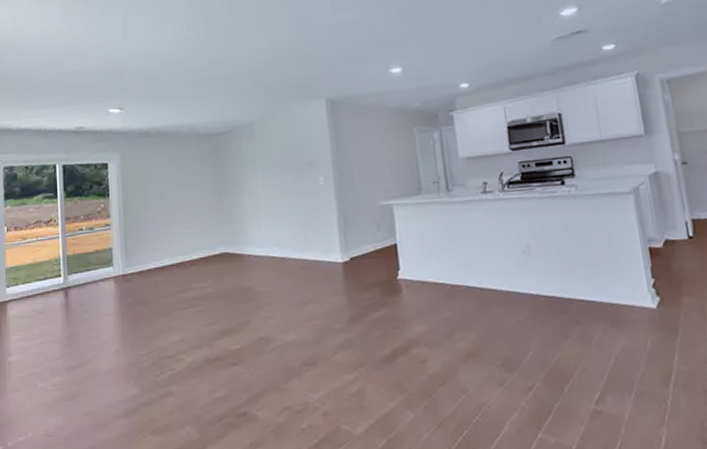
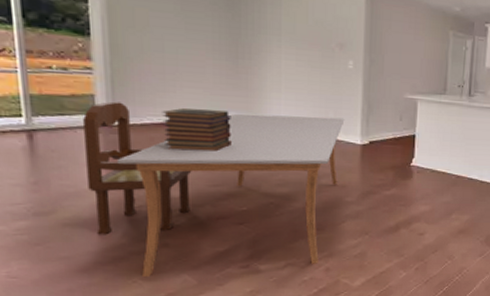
dining chair: none [104,251,190,387] -> present [83,101,192,235]
dining table: none [128,236,324,430] -> present [116,114,345,277]
book stack: none [163,246,222,292] -> present [162,108,232,152]

